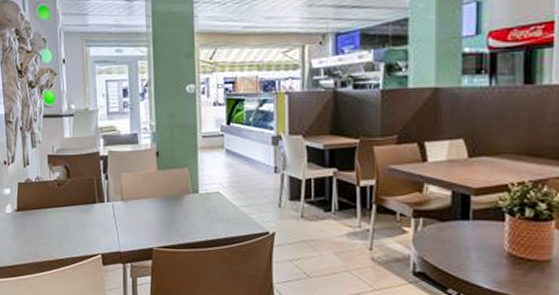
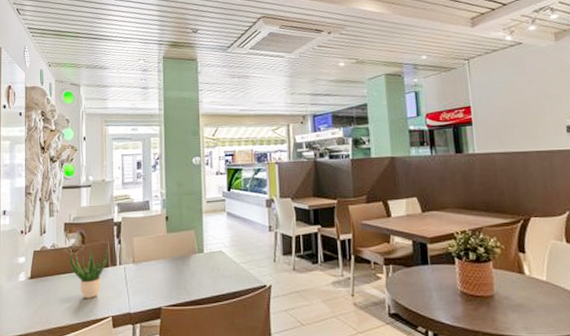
potted plant: none [55,182,95,234] -> present [70,248,108,298]

